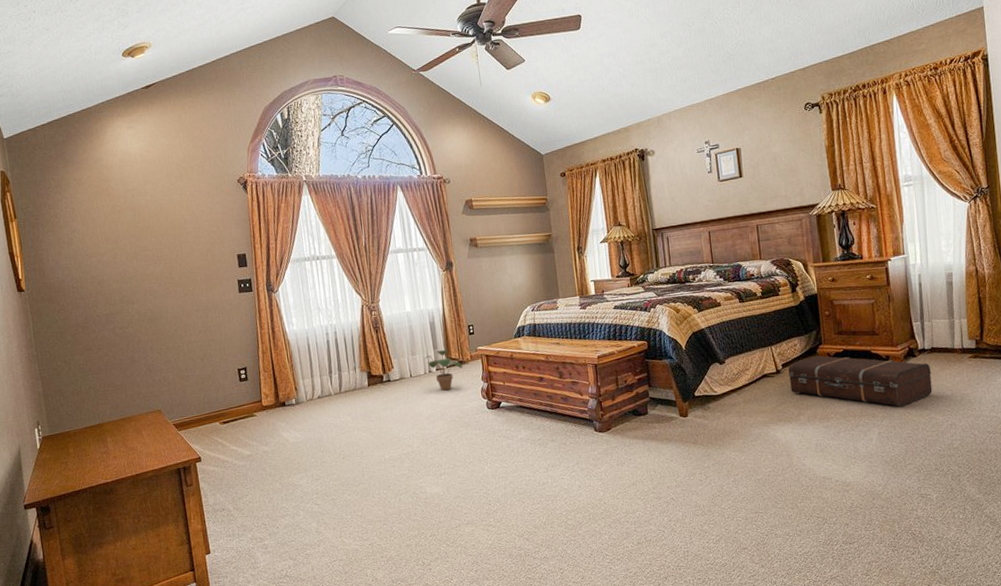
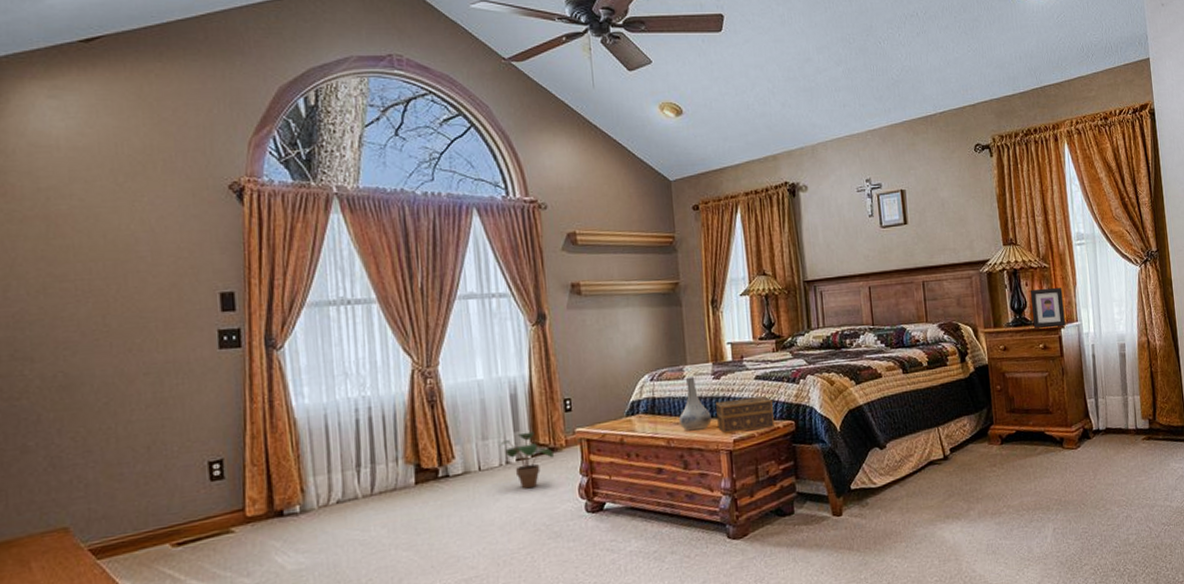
vase: none [554,307,580,350] -> present [678,376,712,432]
decorative box: none [583,322,630,352] -> present [716,396,774,434]
suitcase: present [788,355,933,407] -> none [956,438,1108,497]
picture frame: none [857,224,892,262] -> present [1030,287,1066,329]

